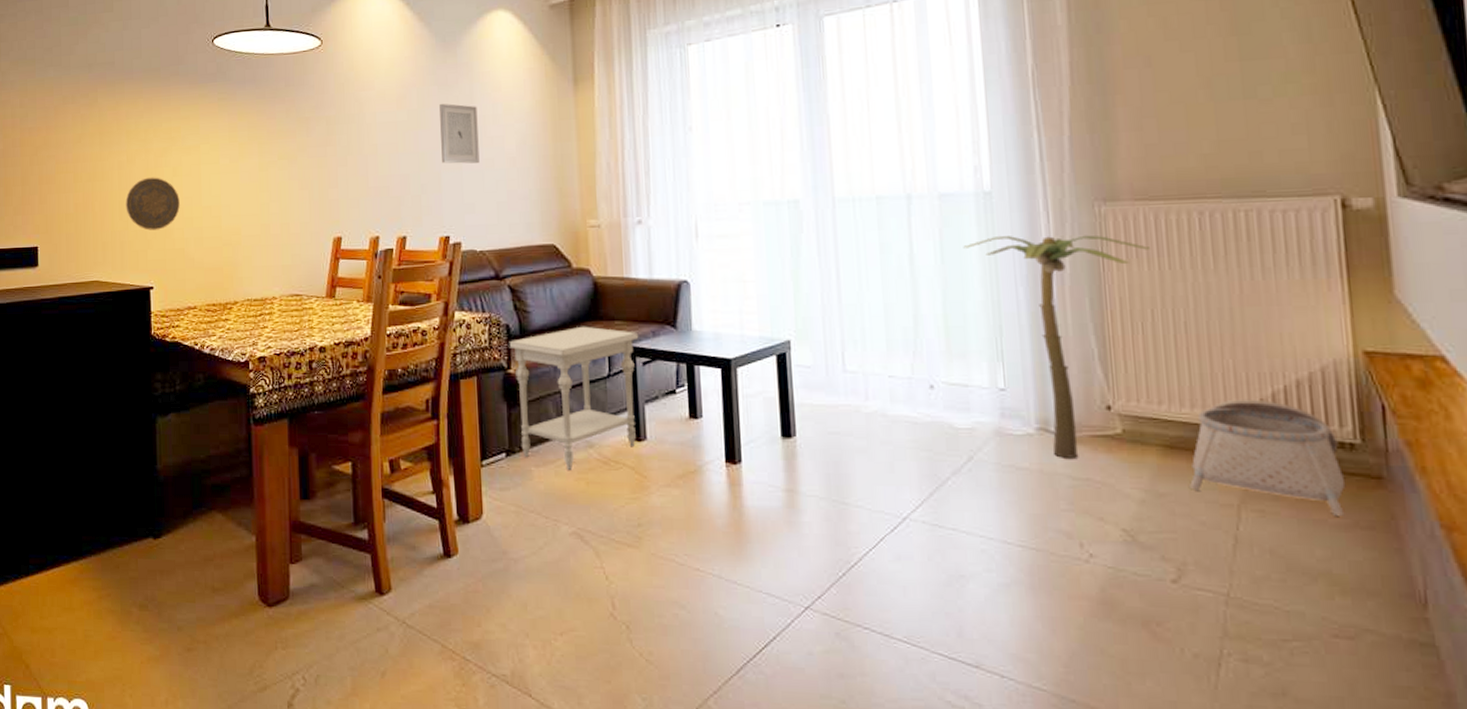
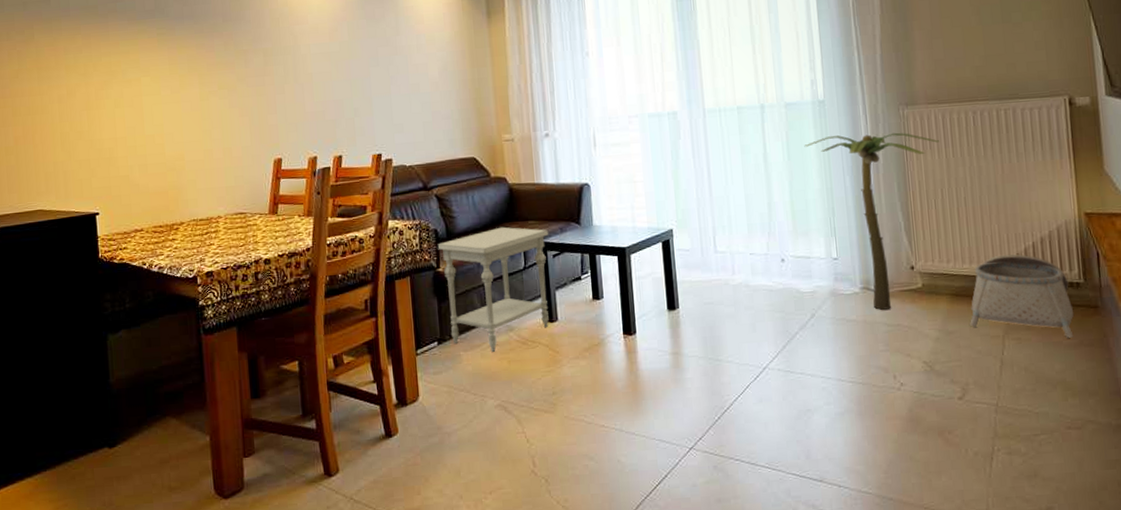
decorative plate: present [125,177,180,231] -> none [67,109,123,160]
wall art: present [439,103,480,164] -> none [368,35,406,89]

